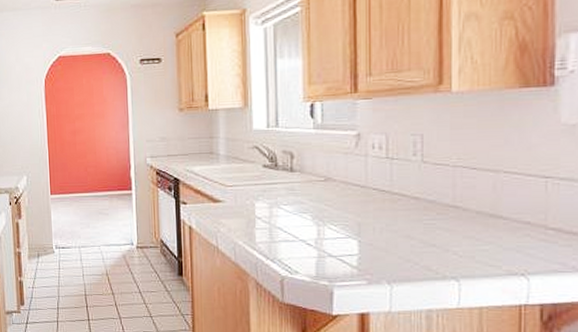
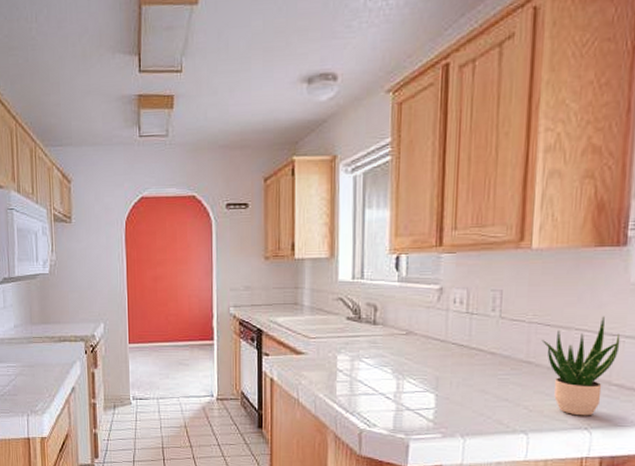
potted plant: none [468,158,554,262] -> present [541,316,620,416]

